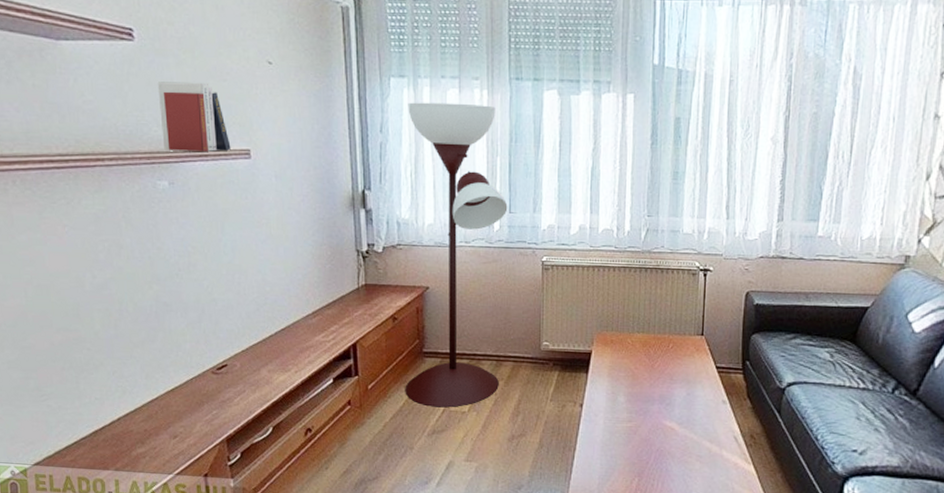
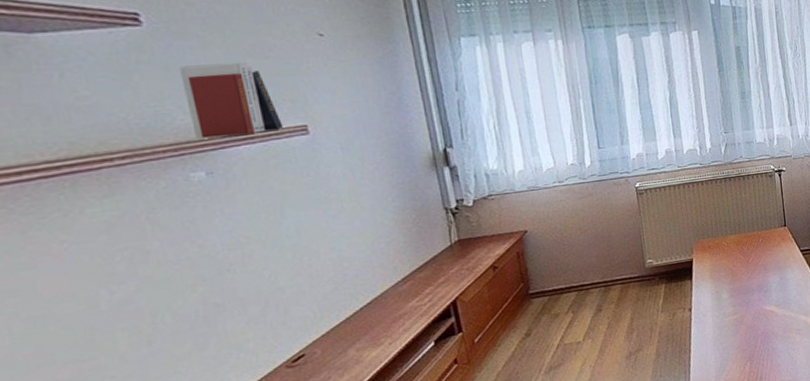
floor lamp: present [405,102,508,408] -> none [482,53,610,346]

